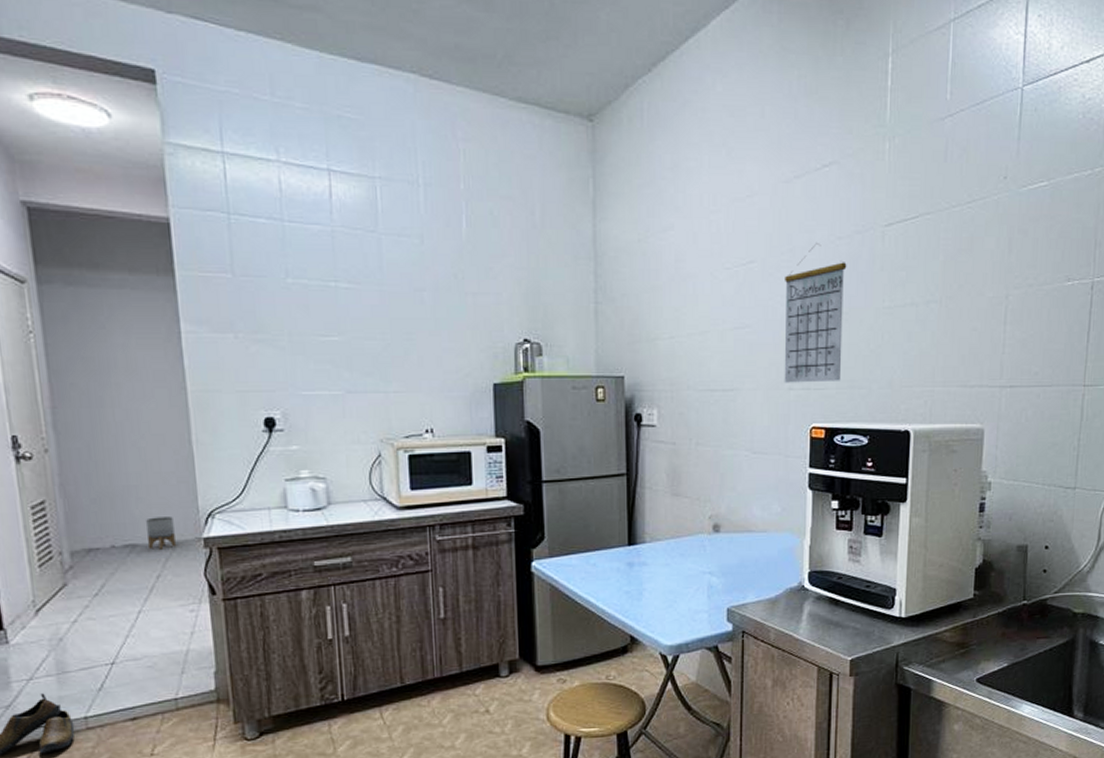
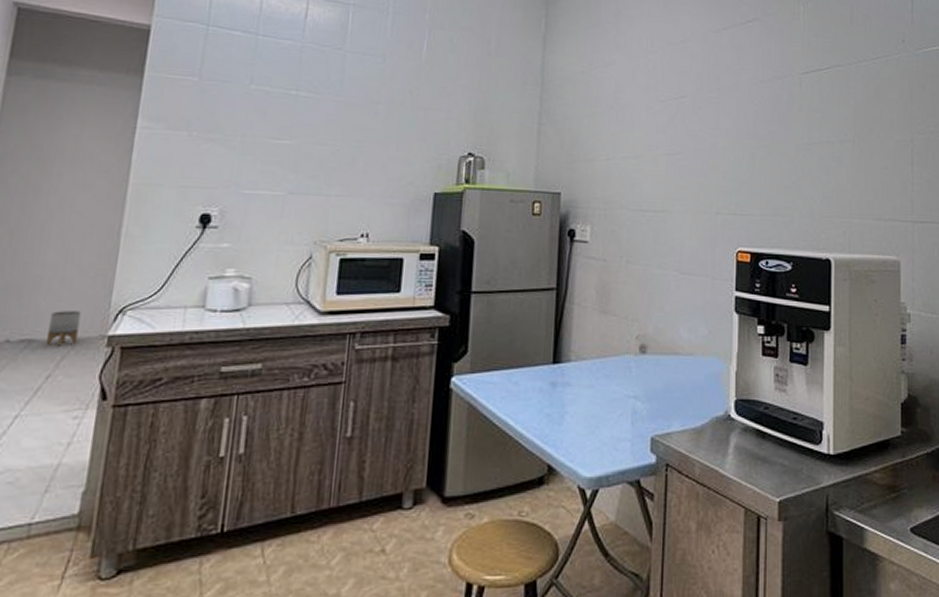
calendar: present [784,243,847,383] -> none [711,84,769,209]

